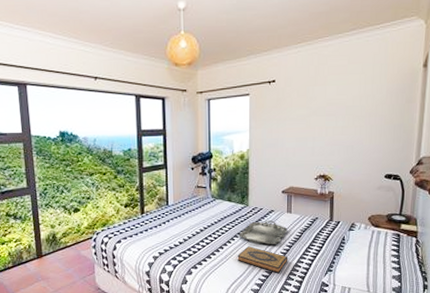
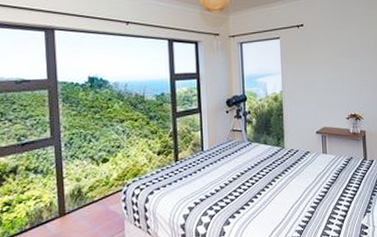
hardback book: present [237,246,288,274] -> none [276,190,327,218]
serving tray: present [238,220,288,245] -> none [276,162,324,188]

